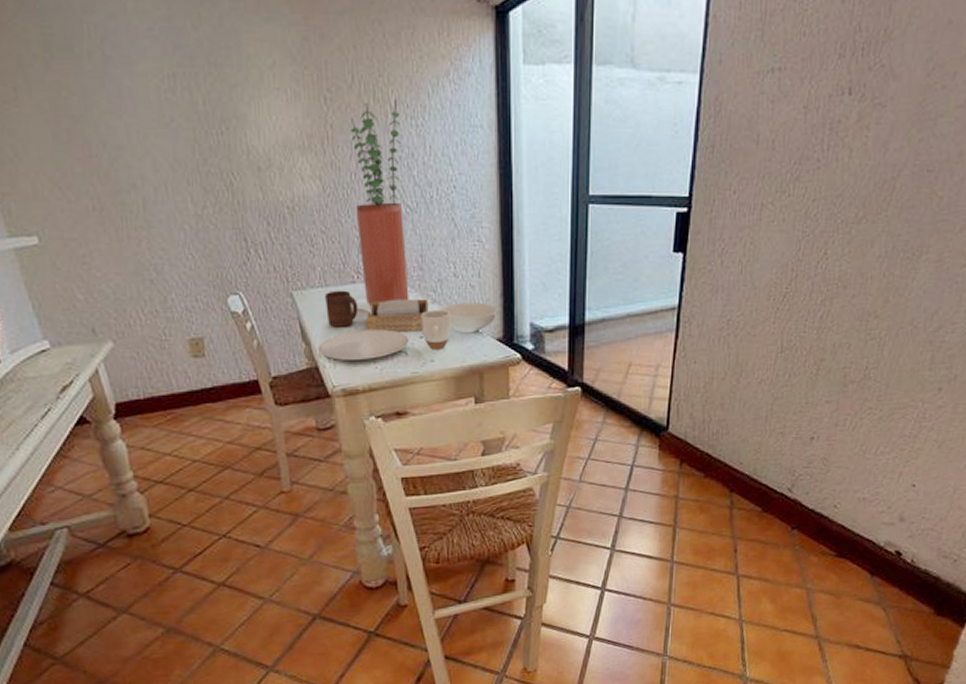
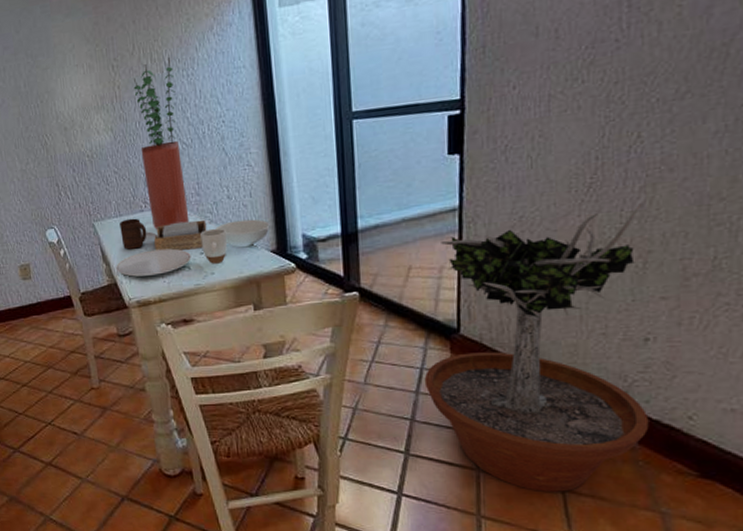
potted tree: none [633,315,822,578] -> present [424,203,649,492]

